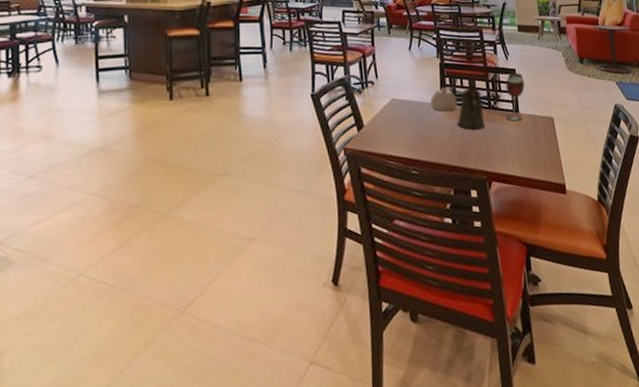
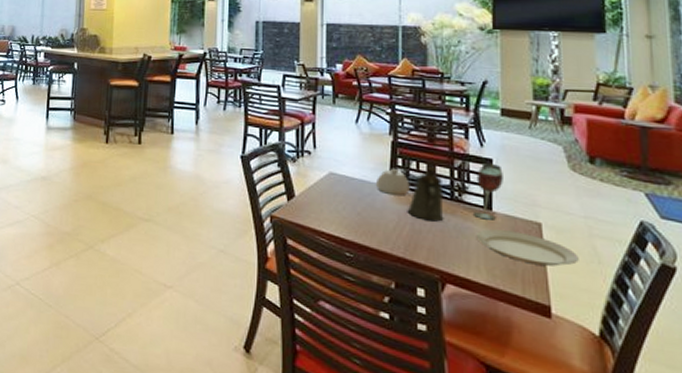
plate: none [509,127,580,153] -> present [476,229,579,267]

